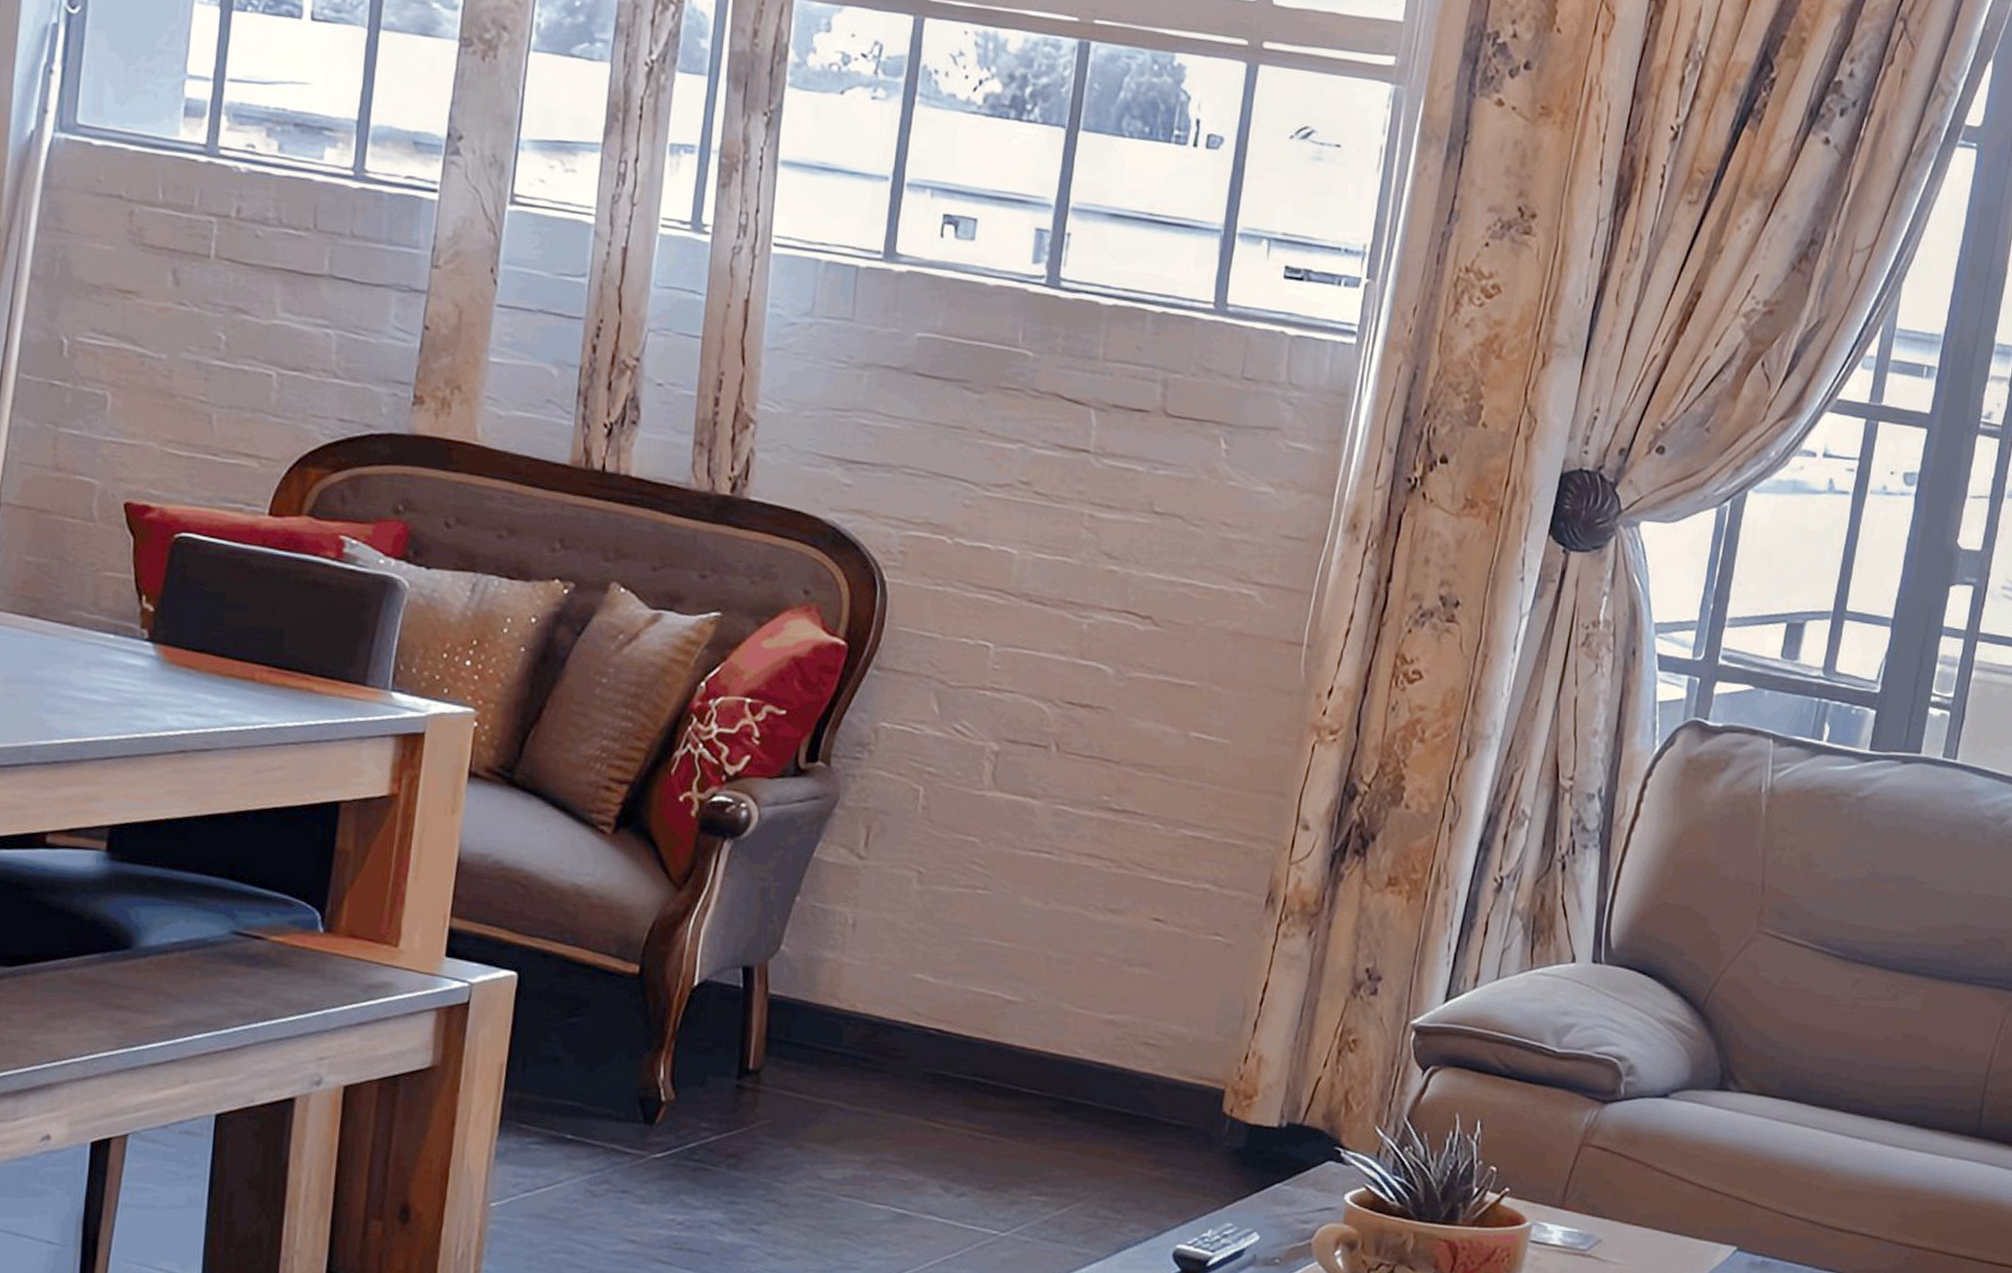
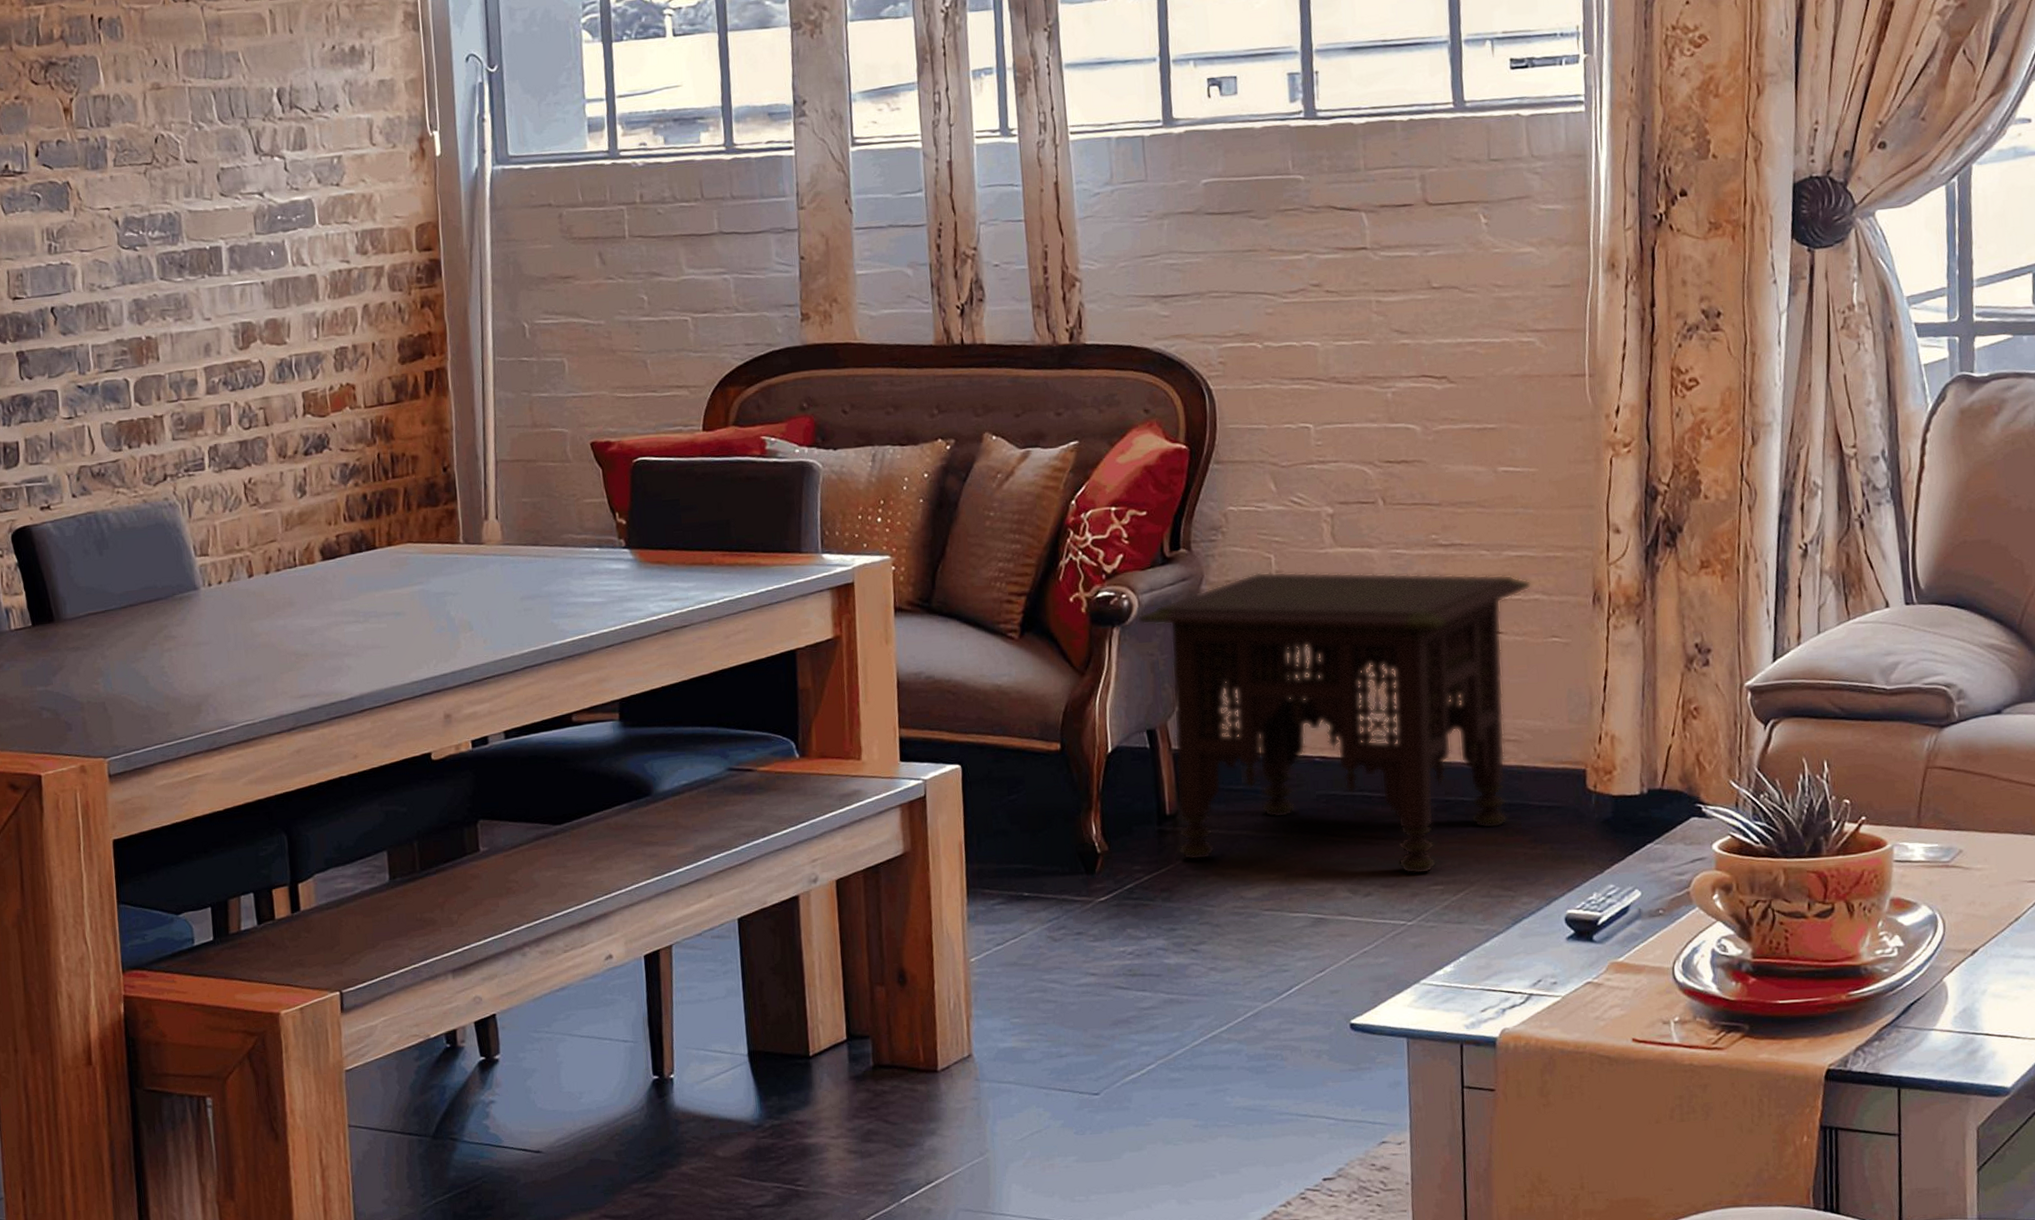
side table: none [753,804,1204,1181] -> present [1137,571,1532,875]

